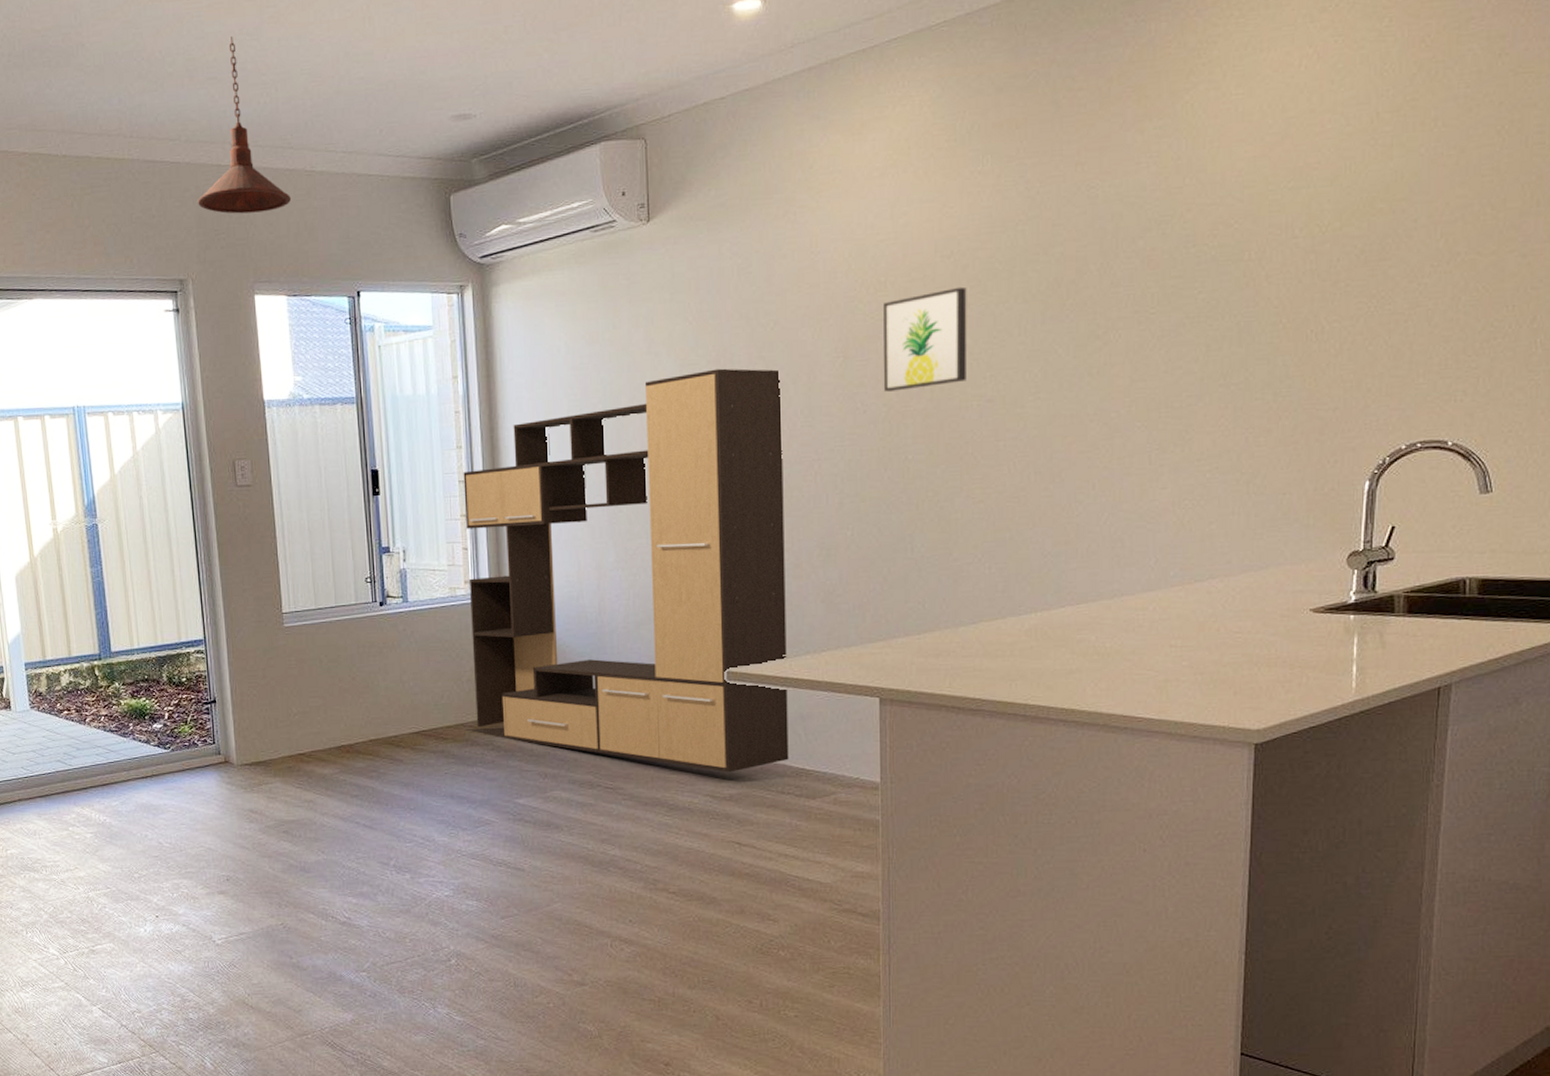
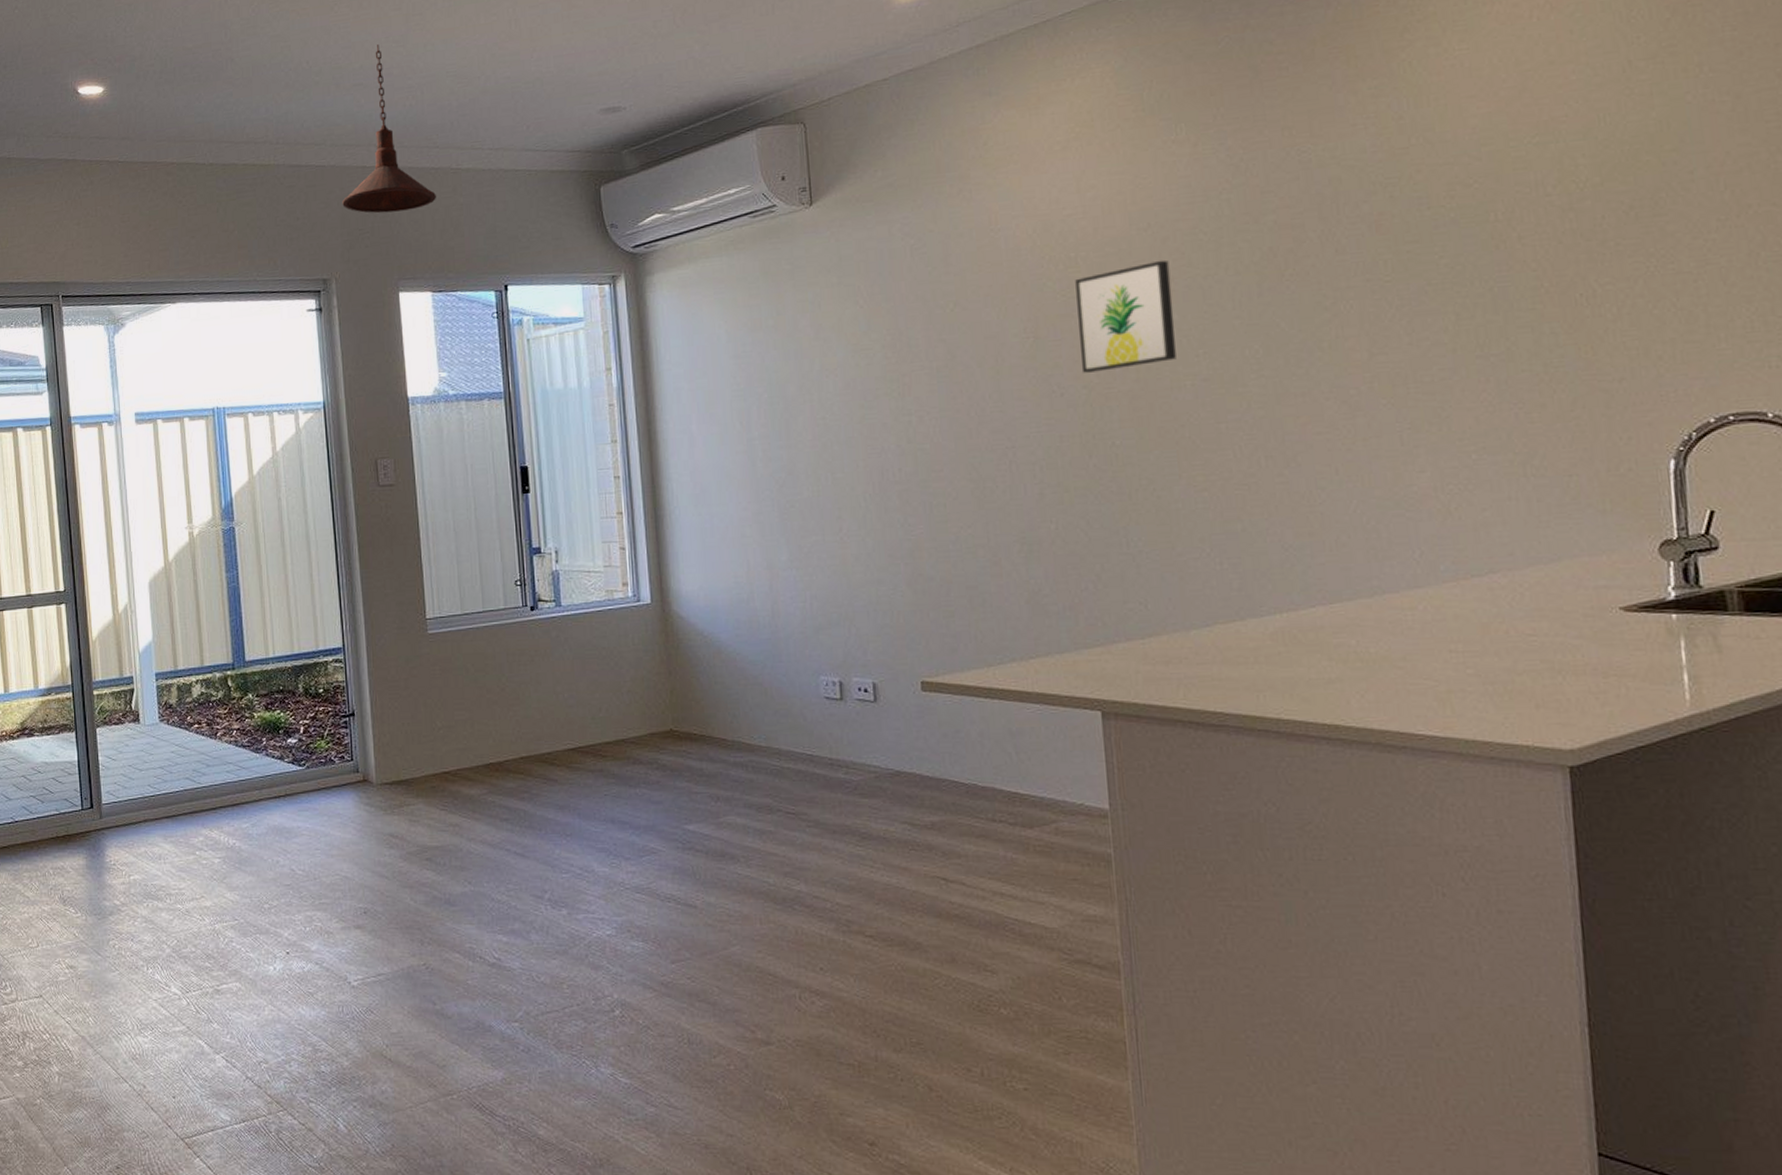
media console: present [463,368,789,773] -> none [619,352,999,797]

